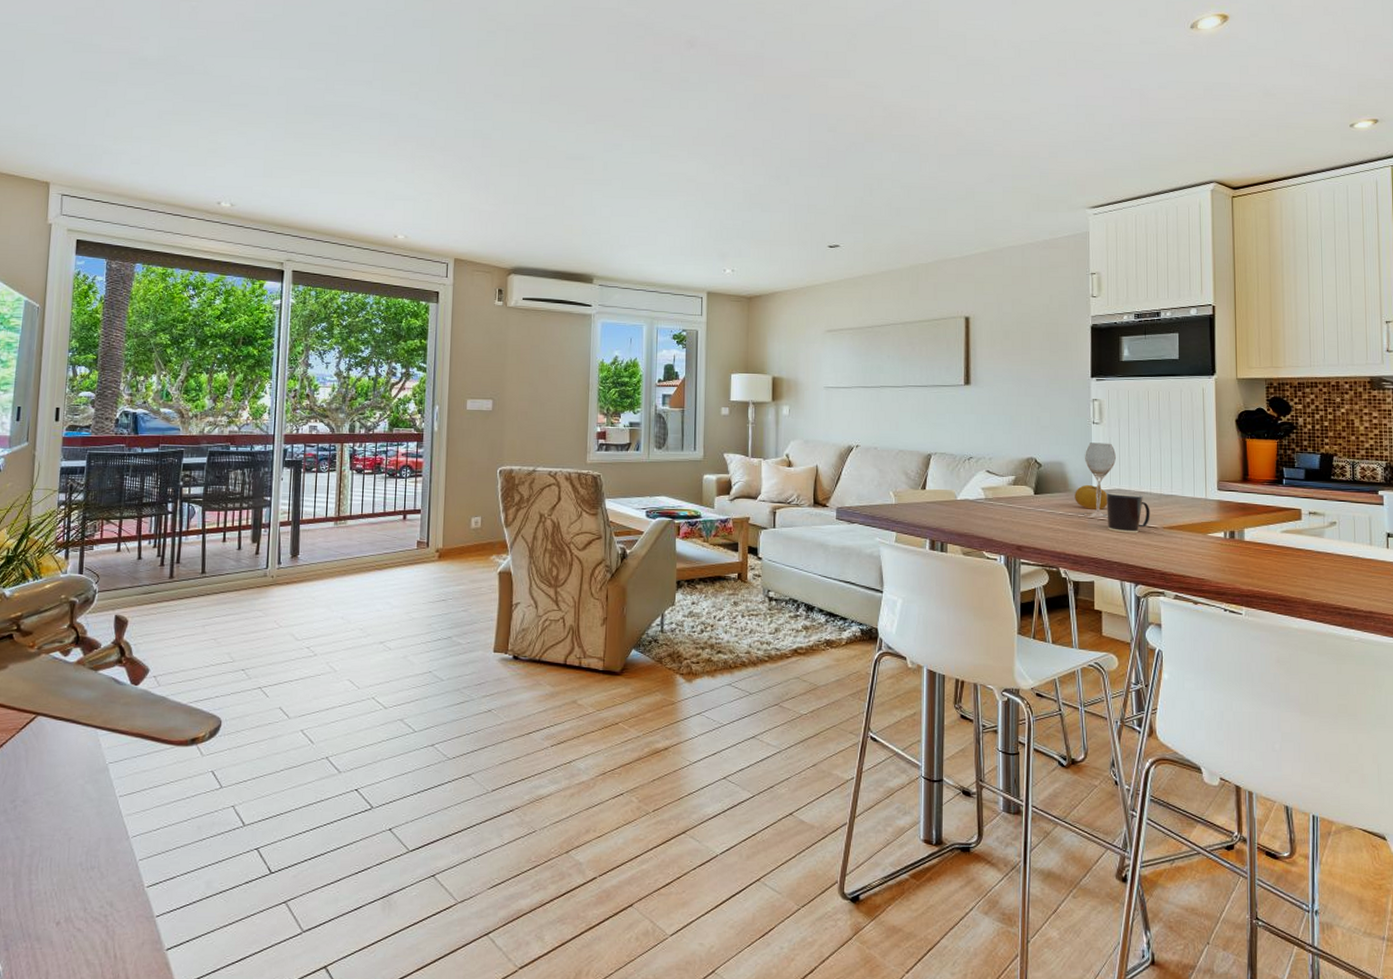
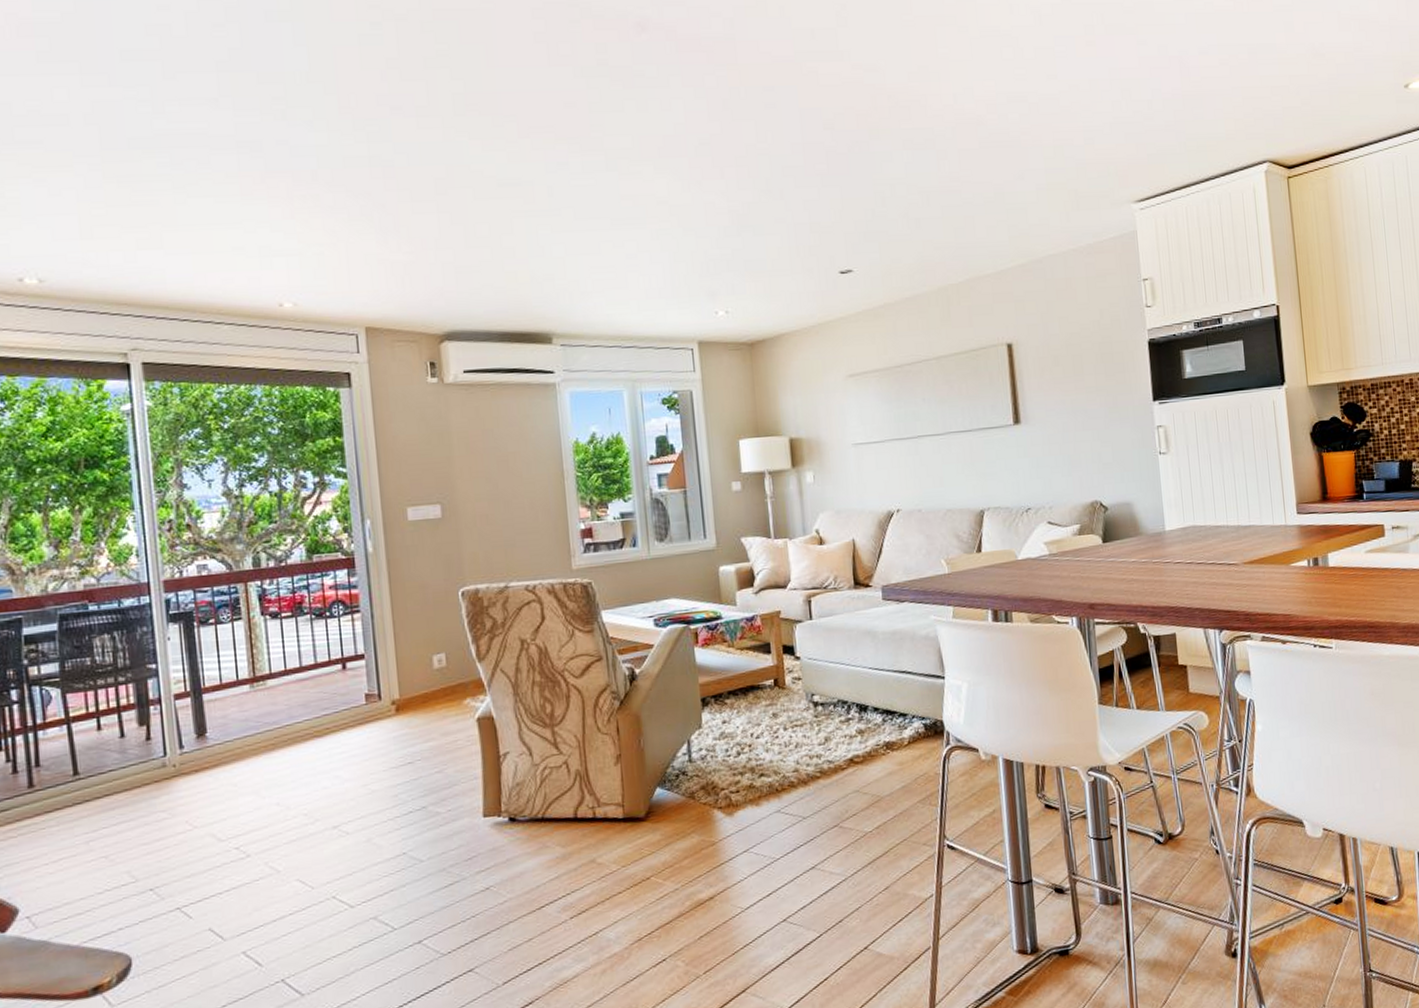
fruit: present [1075,485,1108,511] -> none [1146,524,1183,553]
wineglass: present [1084,442,1116,519] -> none [1153,474,1188,562]
mug: present [1106,492,1150,534] -> none [1181,529,1230,576]

